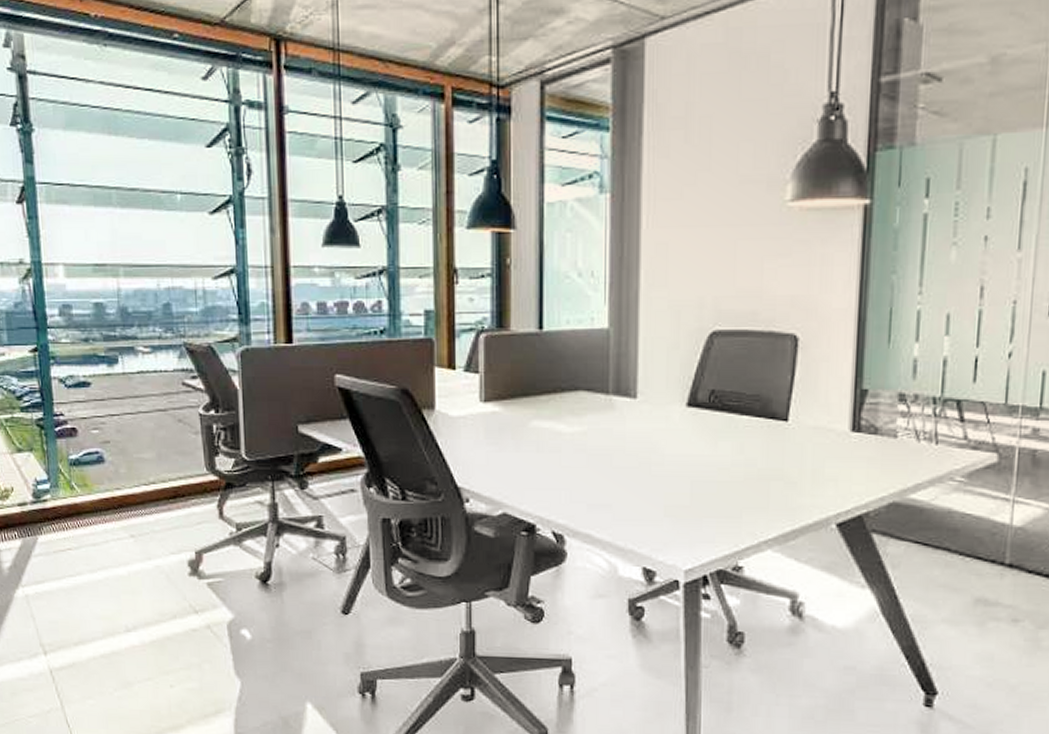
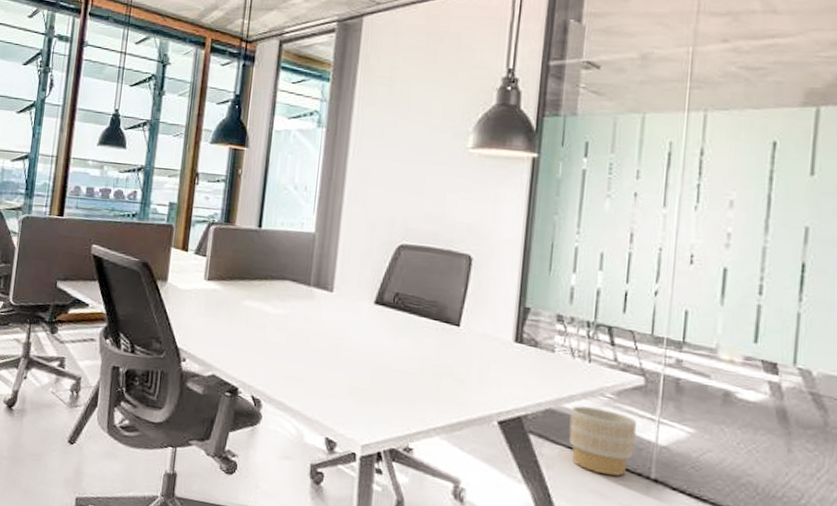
planter: none [915,495,989,567] -> present [568,405,636,476]

